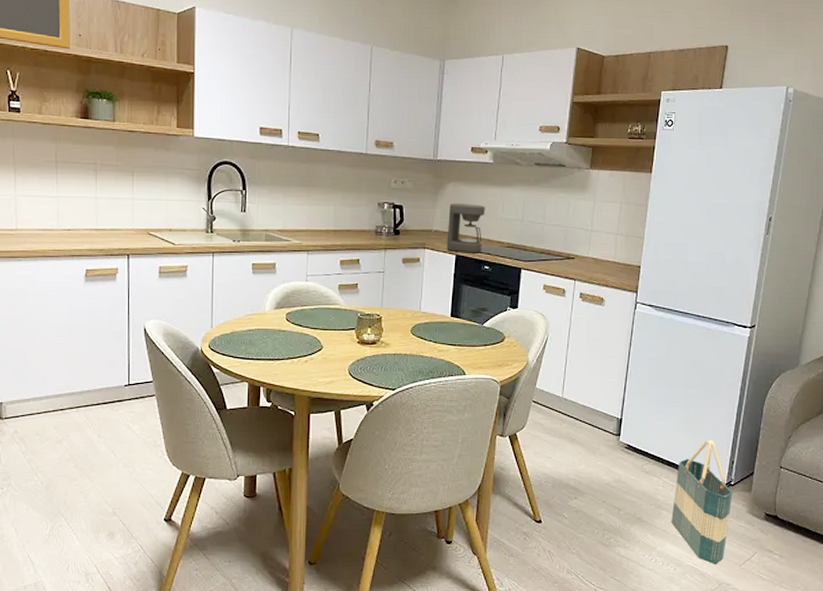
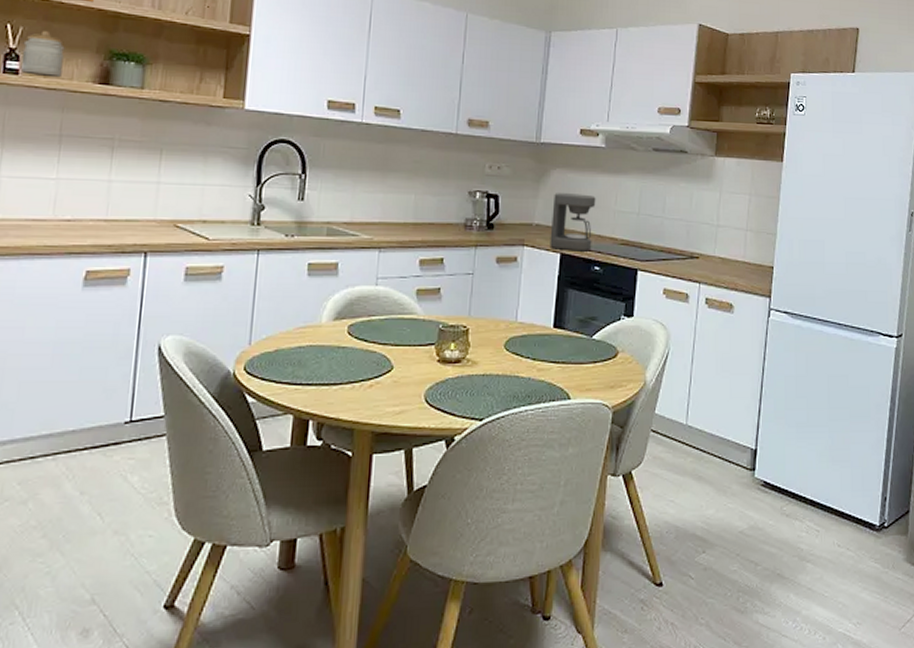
jar: none [21,74,53,114] -> present [21,30,65,78]
tote bag: present [671,440,733,564] -> none [817,472,887,629]

